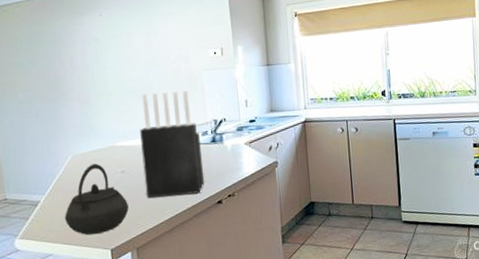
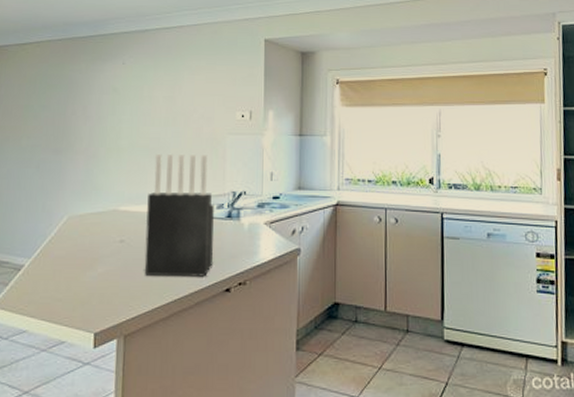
kettle: present [64,163,129,235] -> none [47,228,123,313]

